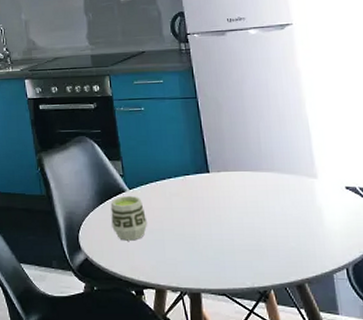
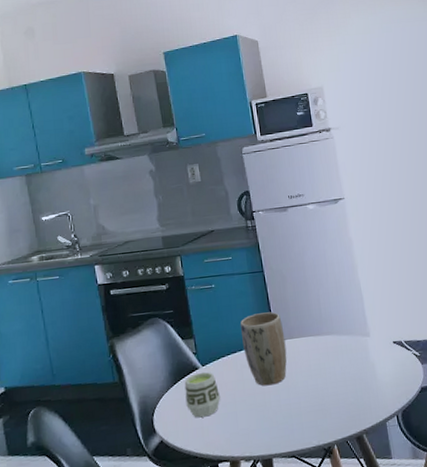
plant pot: none [170,141,221,218] -> present [240,311,287,386]

